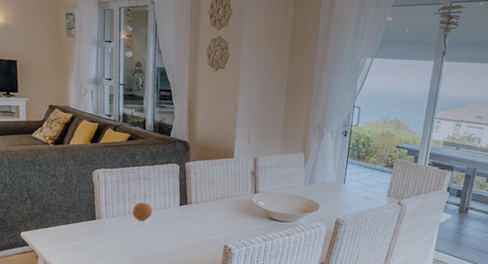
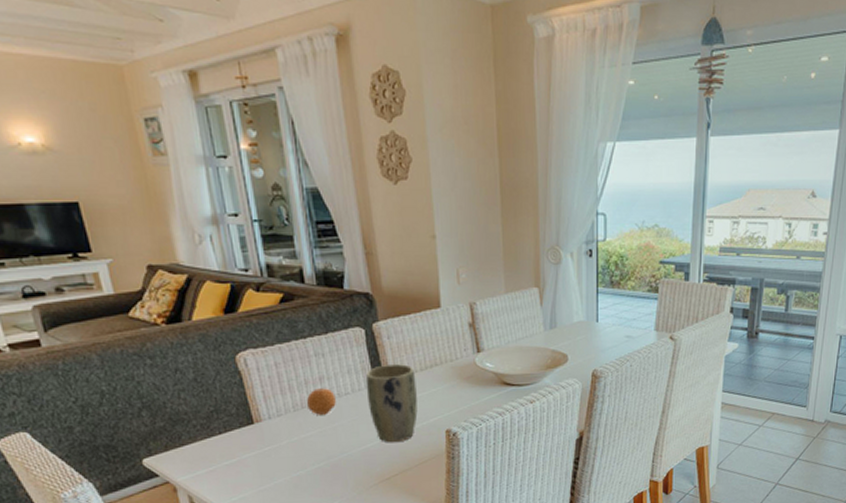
plant pot: none [173,192,209,249] -> present [365,364,418,443]

